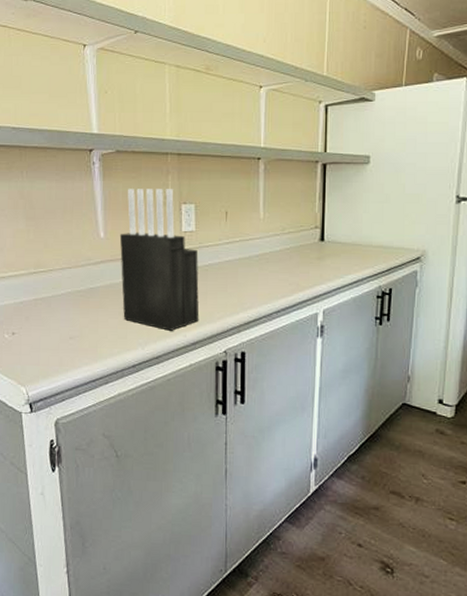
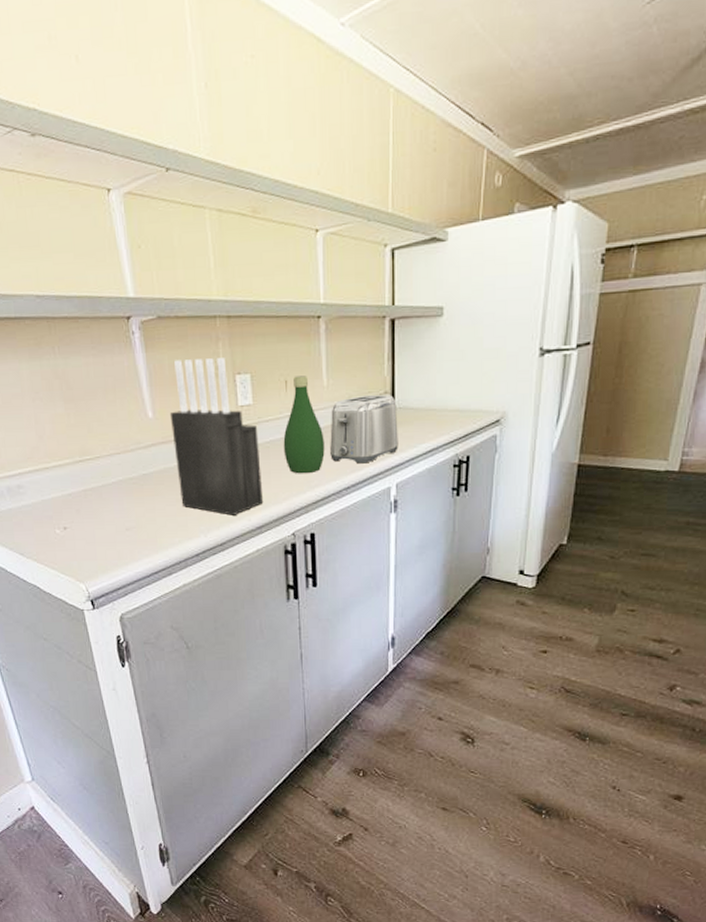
bottle: none [220,208,259,296] -> present [283,376,325,474]
toaster: none [263,229,327,290] -> present [330,395,398,464]

